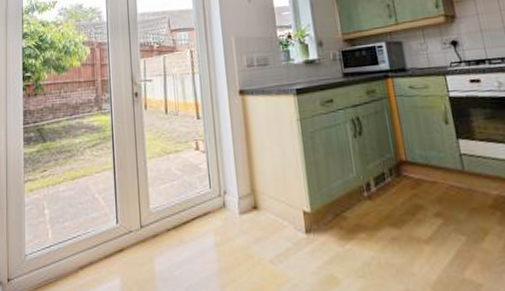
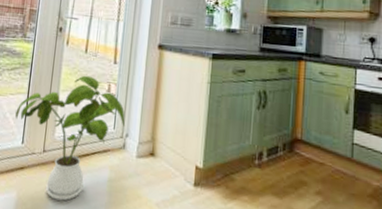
house plant: none [105,137,222,278] -> present [15,75,126,201]

